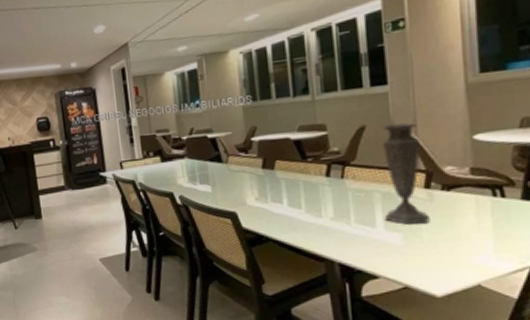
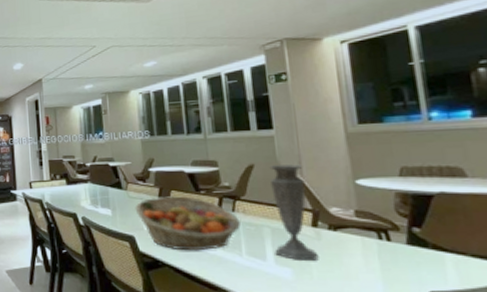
fruit basket: none [236,165,349,224] -> present [135,196,240,251]

